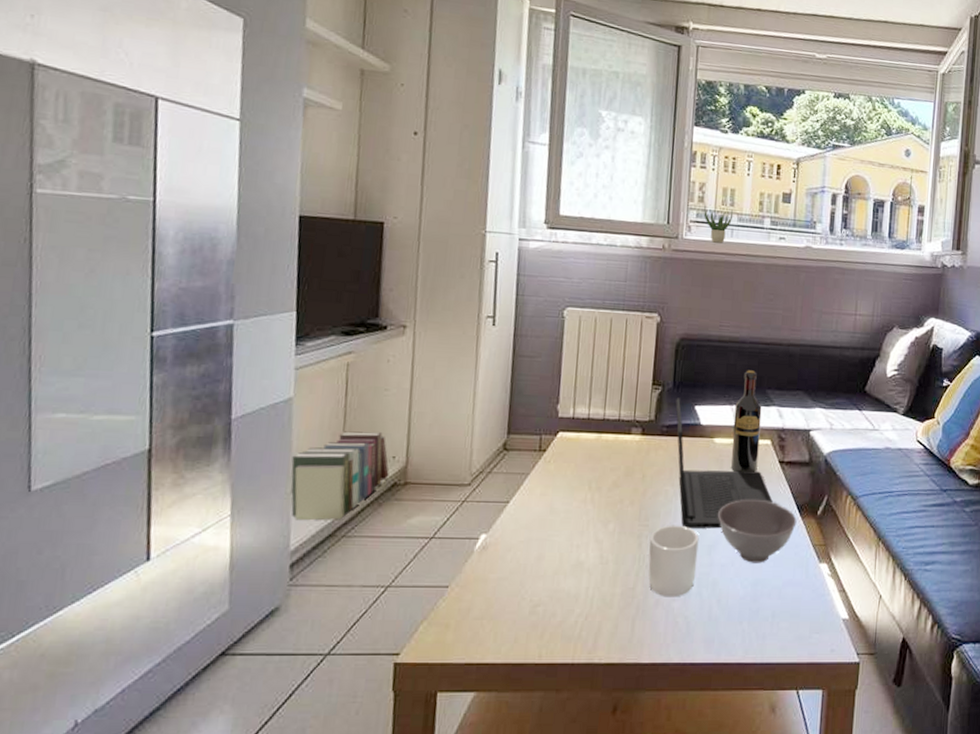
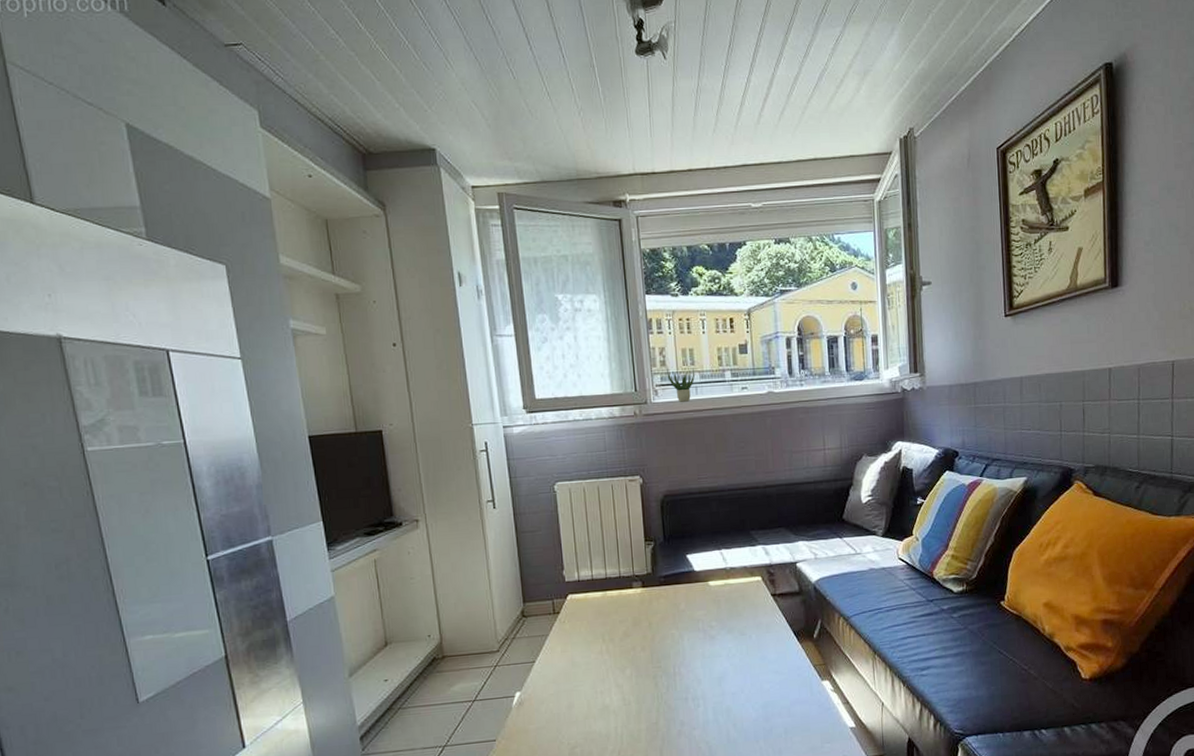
books: present [291,431,389,521] -> none [344,616,428,700]
mug: present [648,525,699,598] -> none [663,662,711,727]
laptop: present [675,398,773,529] -> none [668,549,771,665]
bowl: present [717,499,797,563] -> none [721,631,796,689]
wine bottle: present [730,370,762,472] -> none [723,515,752,609]

